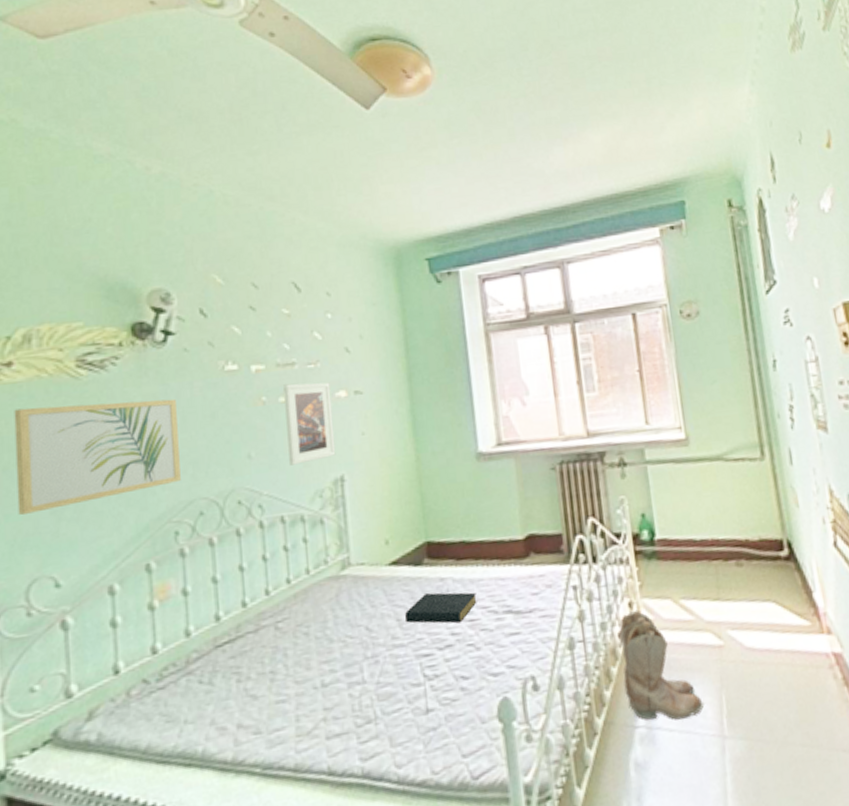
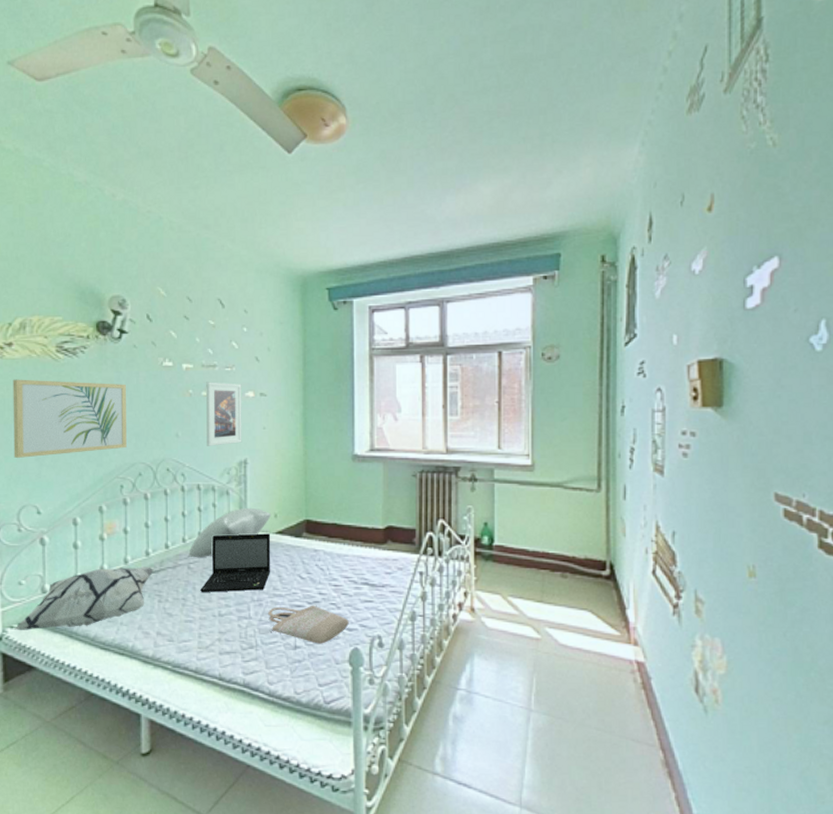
decorative pillow: none [24,637,228,760] -> present [14,567,154,630]
pillow: none [275,536,382,614] -> present [188,507,272,558]
laptop: none [294,566,386,659] -> present [200,533,271,592]
shopping bag: none [387,648,493,701] -> present [268,604,349,644]
hardback book: present [405,592,477,624] -> none [285,560,341,586]
boots: present [620,609,704,720] -> none [452,599,516,690]

